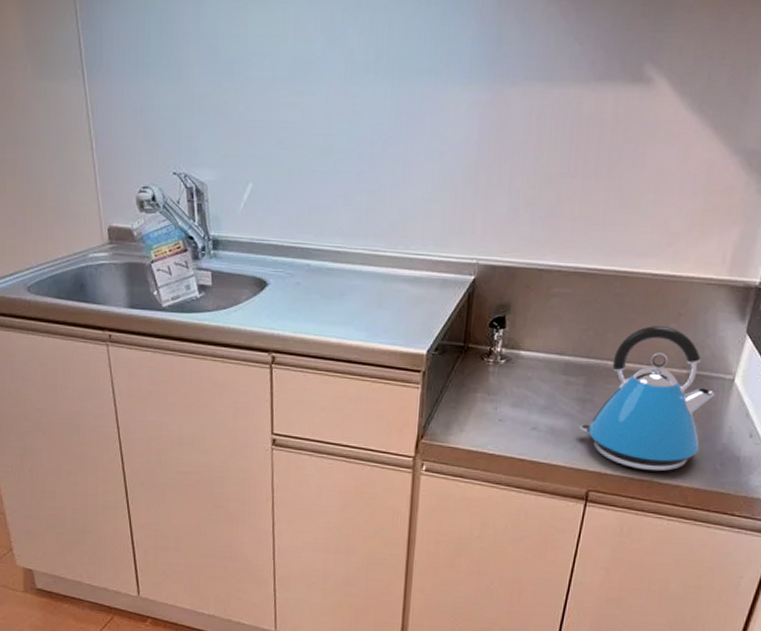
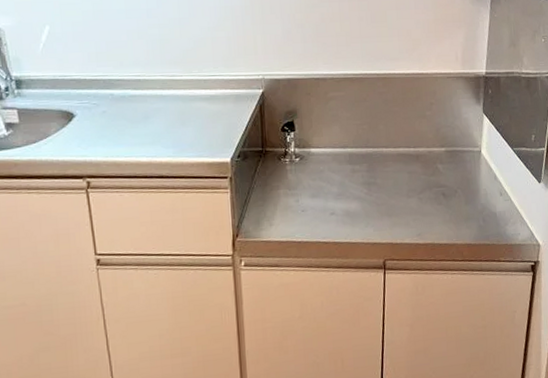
kettle: present [579,326,715,472] -> none [369,114,469,236]

